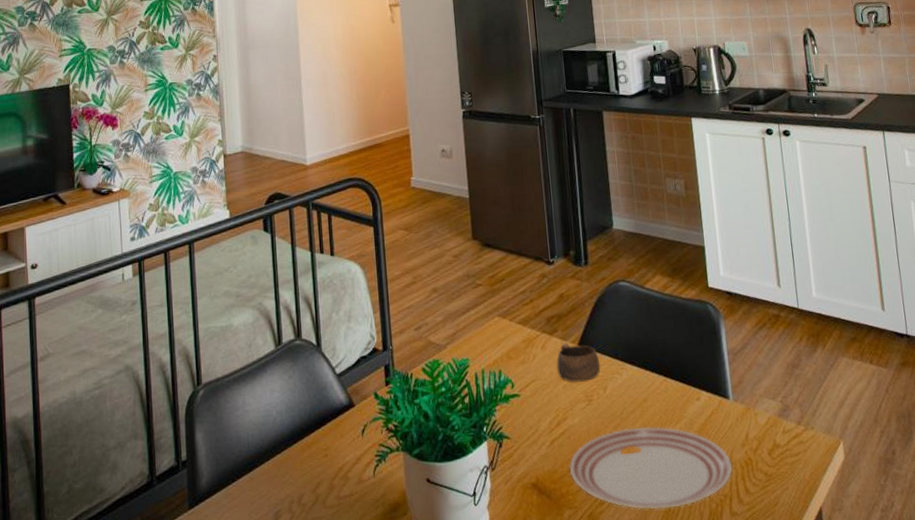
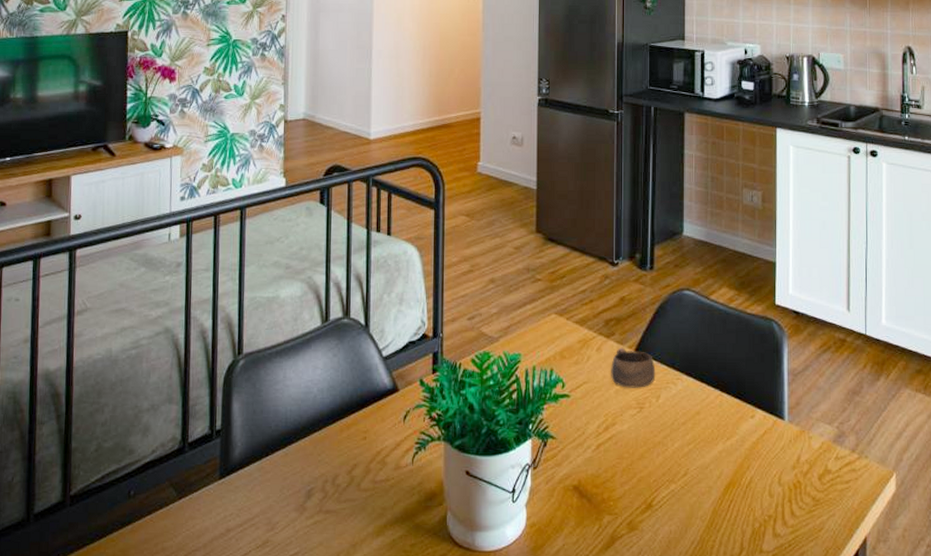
dinner plate: present [569,426,732,510] -> none [613,439,779,524]

